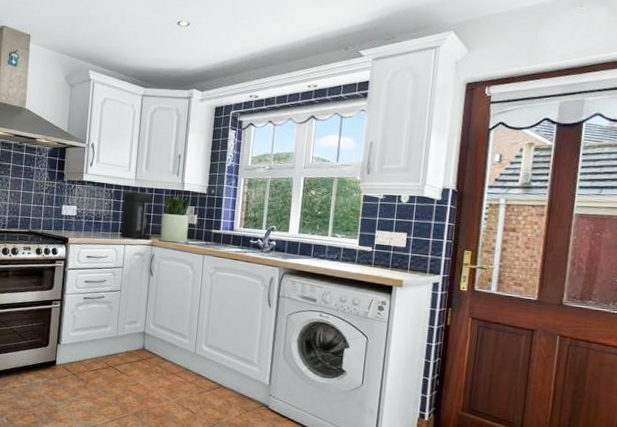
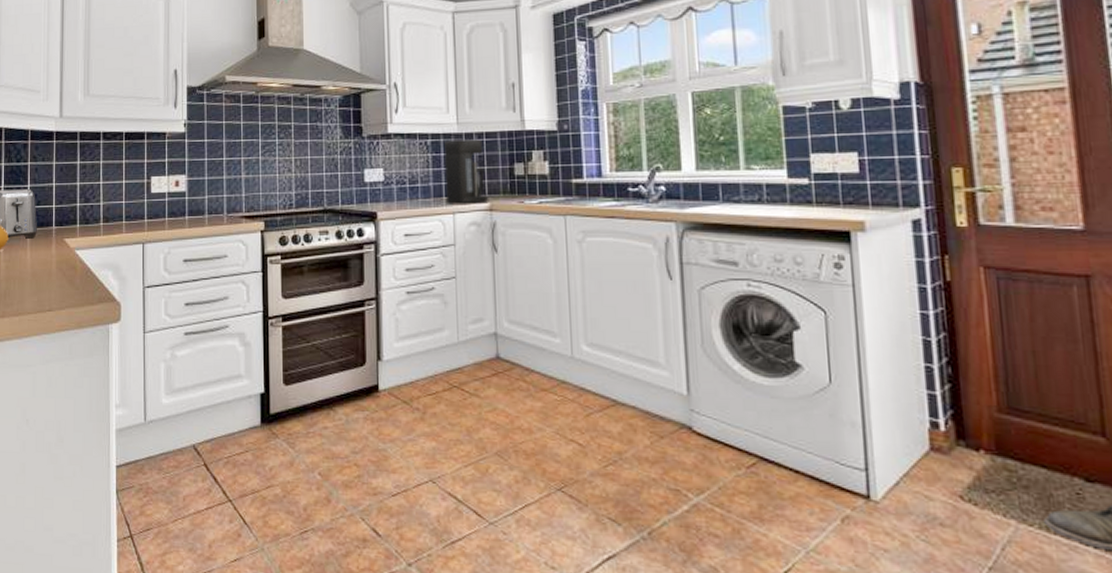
planter: present [158,194,192,244] -> none [498,136,544,205]

